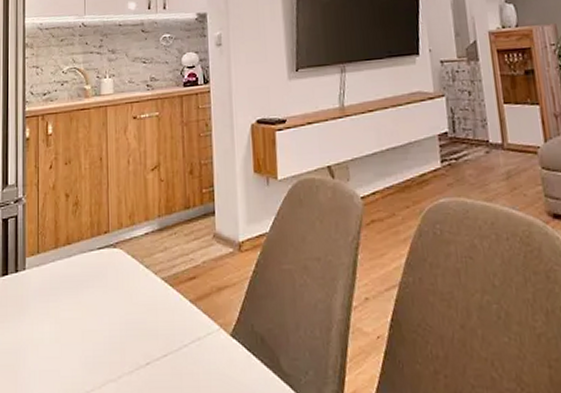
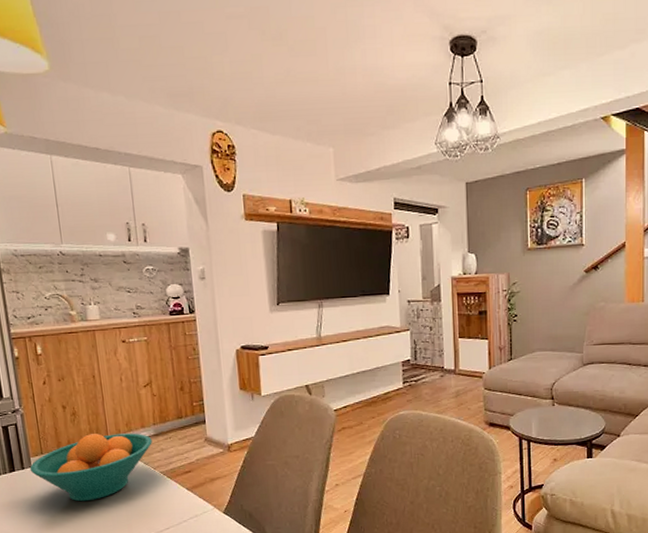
fruit bowl: none [23,227,156,316] -> present [29,433,152,502]

